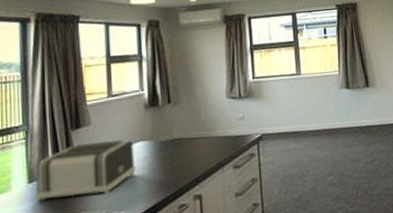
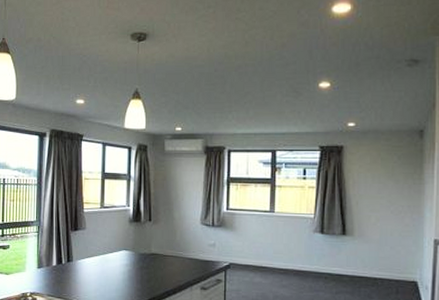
toaster: present [36,140,136,202] -> none [42,244,118,290]

